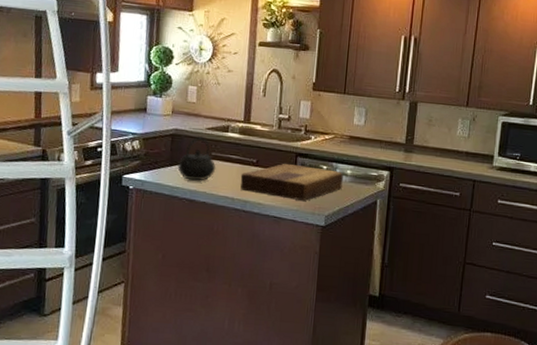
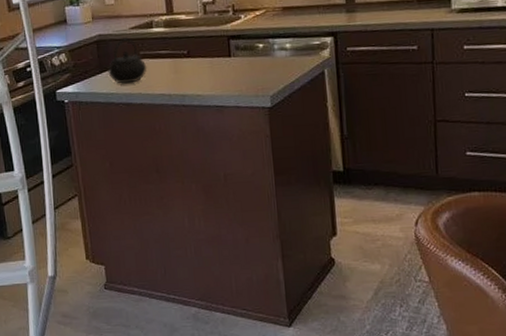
cutting board: present [240,163,343,201] -> none [173,46,284,85]

